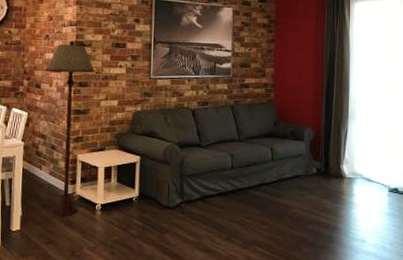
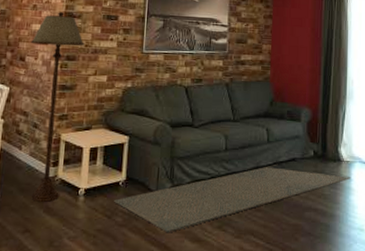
rug: none [129,181,354,244] -> present [114,165,352,233]

